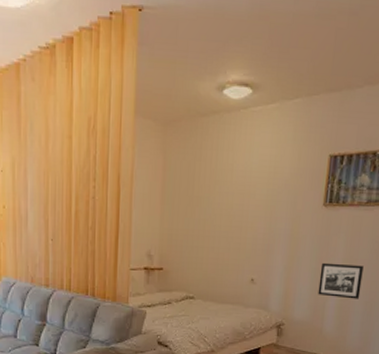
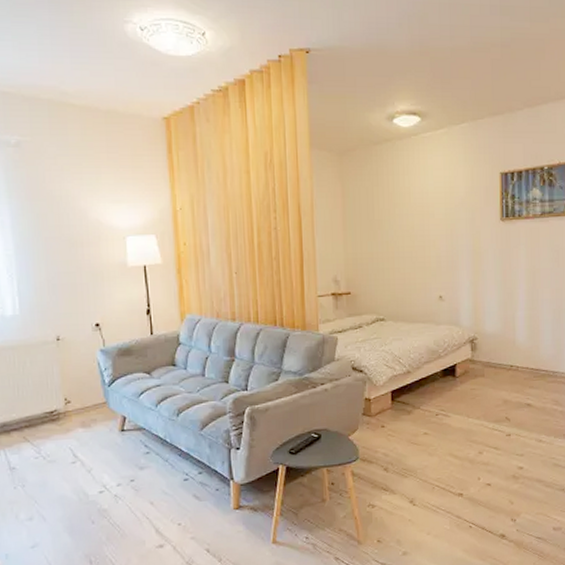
picture frame: present [318,262,364,299] -> none [505,274,547,308]

